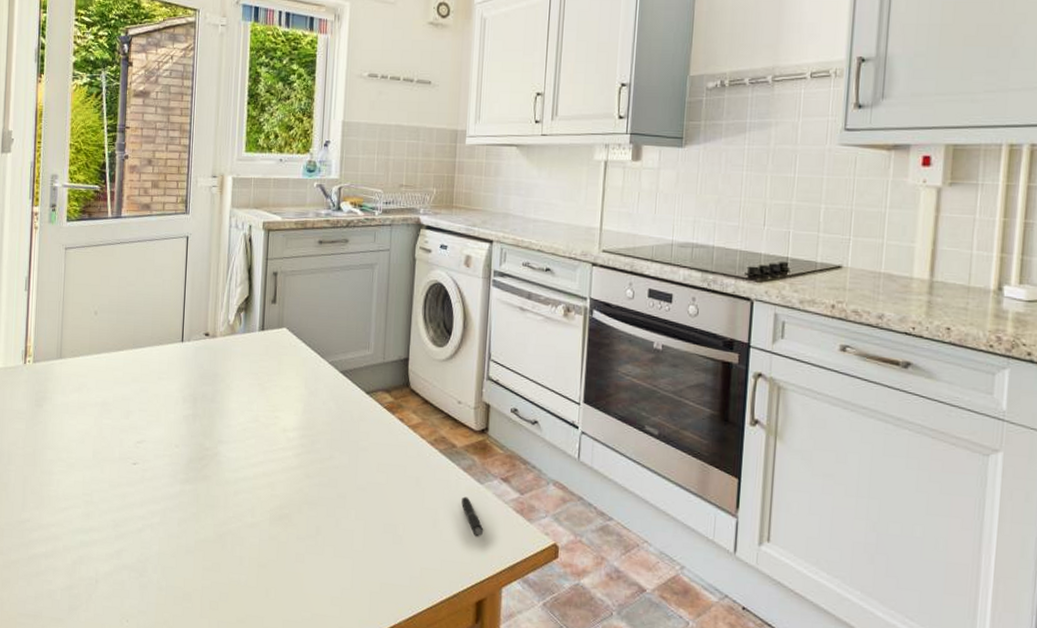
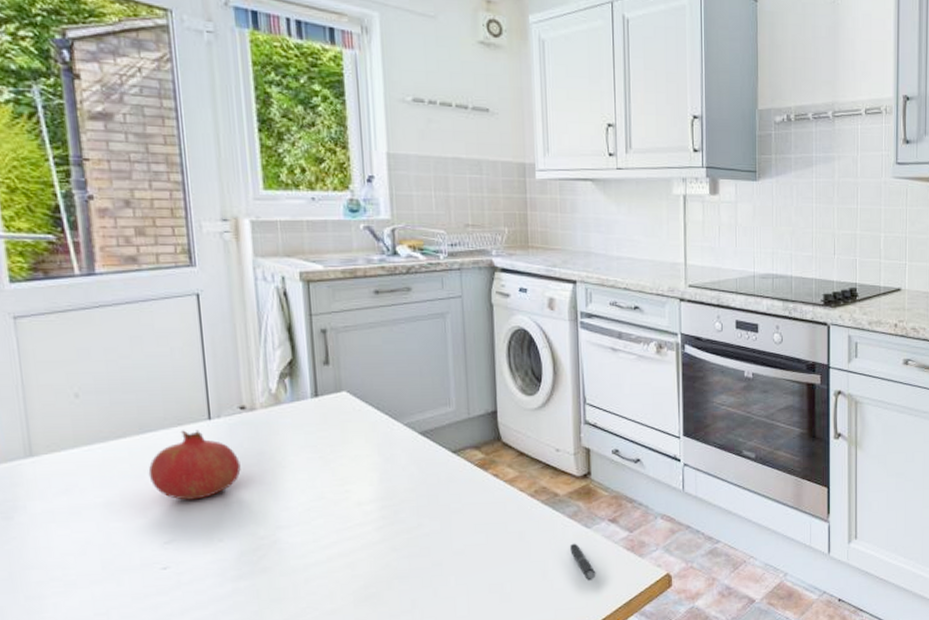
fruit: none [134,349,199,409] -> present [148,430,241,500]

